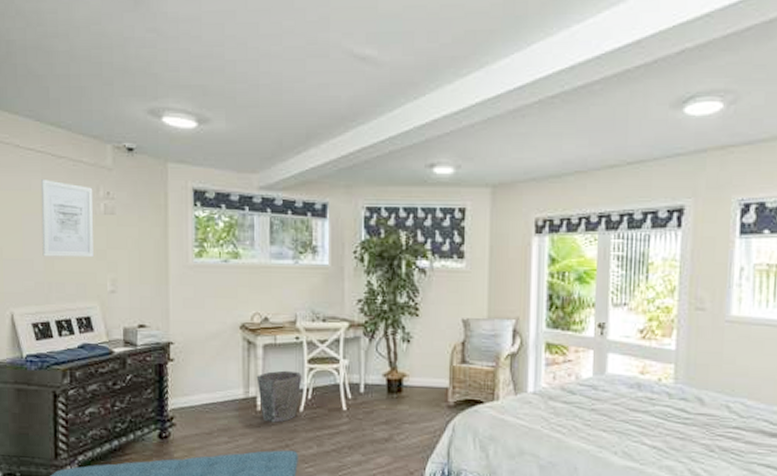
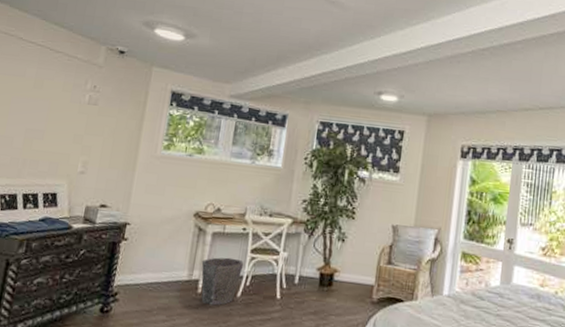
wall art: present [40,179,94,258] -> none [23,69,82,141]

